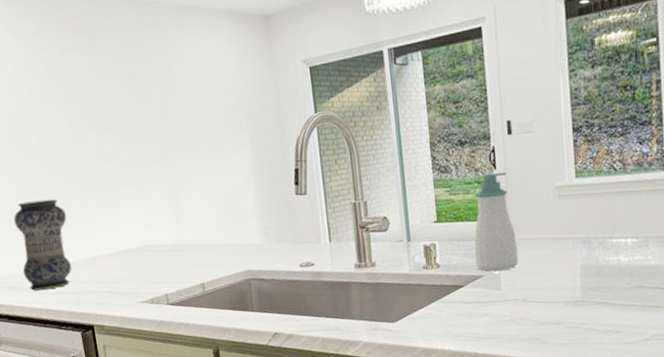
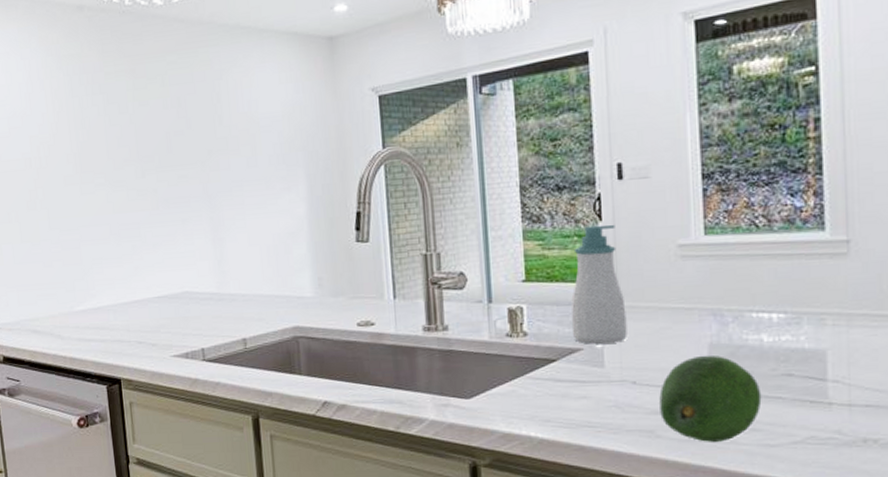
vase: present [13,199,72,291] -> none [43,235,102,336]
fruit: none [544,275,621,344] -> present [659,355,762,442]

